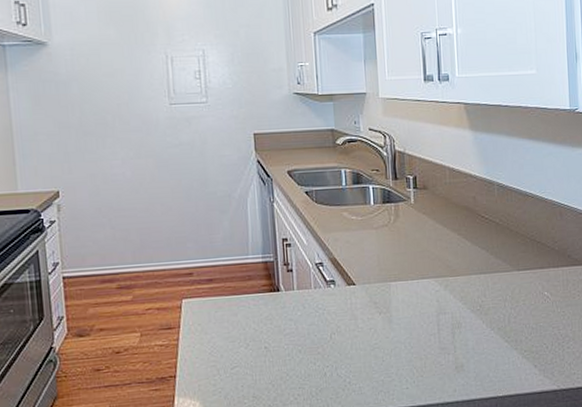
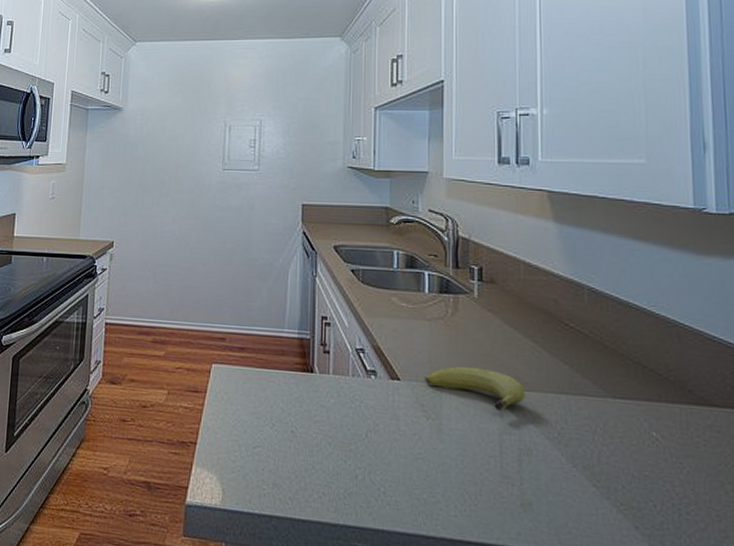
fruit: none [376,263,455,297] -> present [425,366,526,412]

